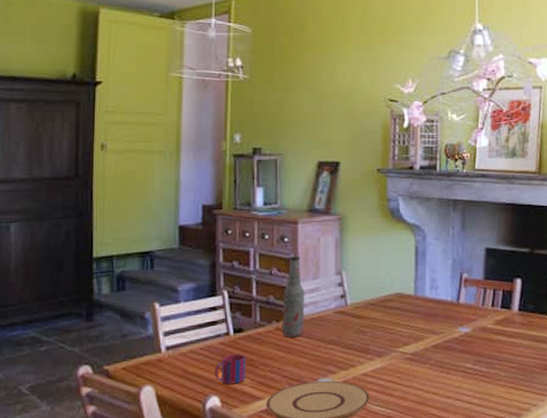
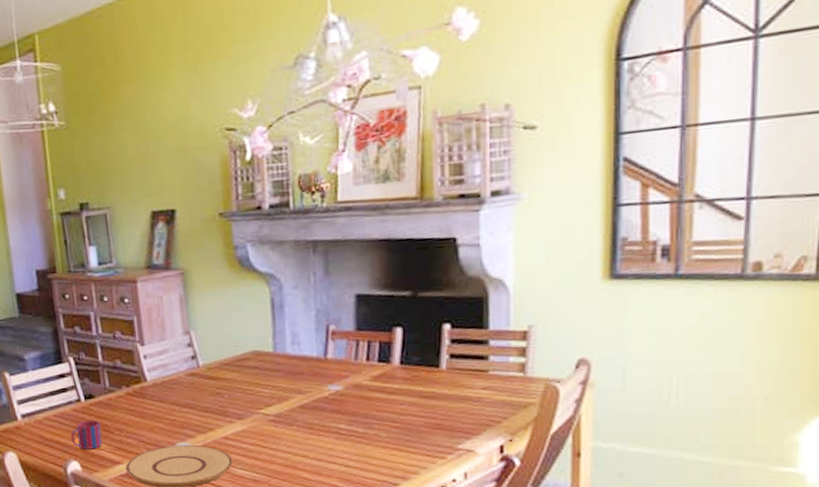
bottle: present [282,255,305,338] -> none [129,316,156,402]

